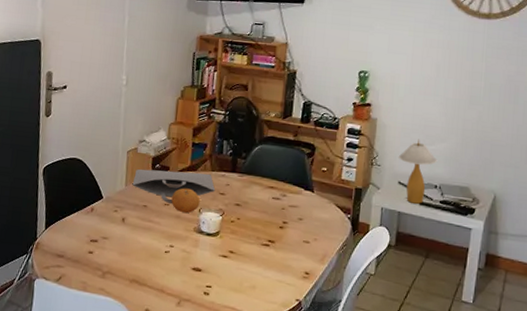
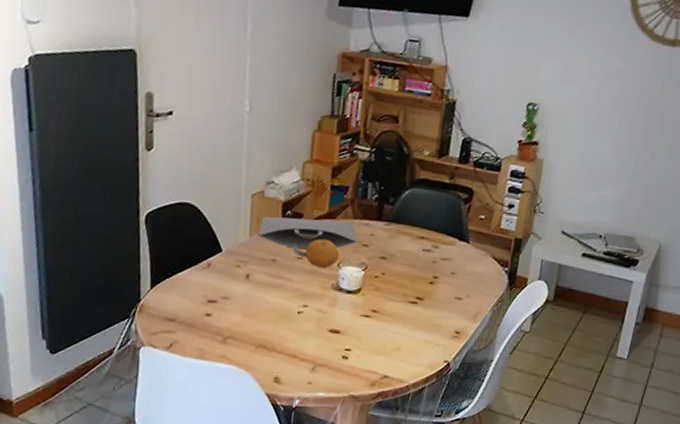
table lamp: present [398,139,438,204] -> none [563,183,605,256]

